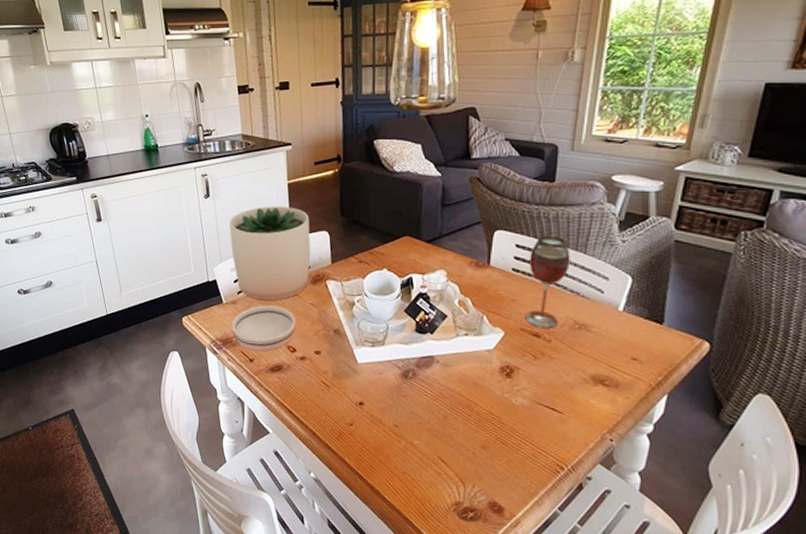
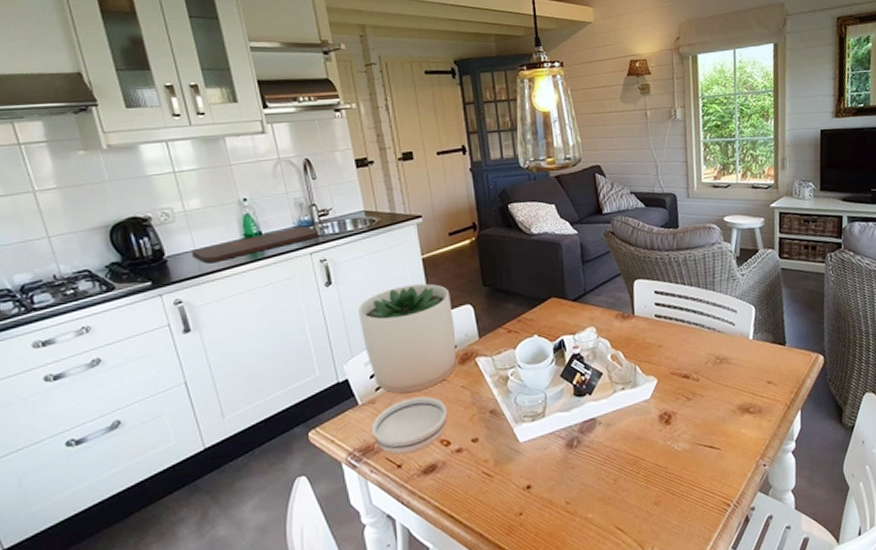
cutting board: none [105,143,203,168] -> present [191,226,319,264]
wineglass: present [526,235,570,328] -> none [668,277,704,368]

